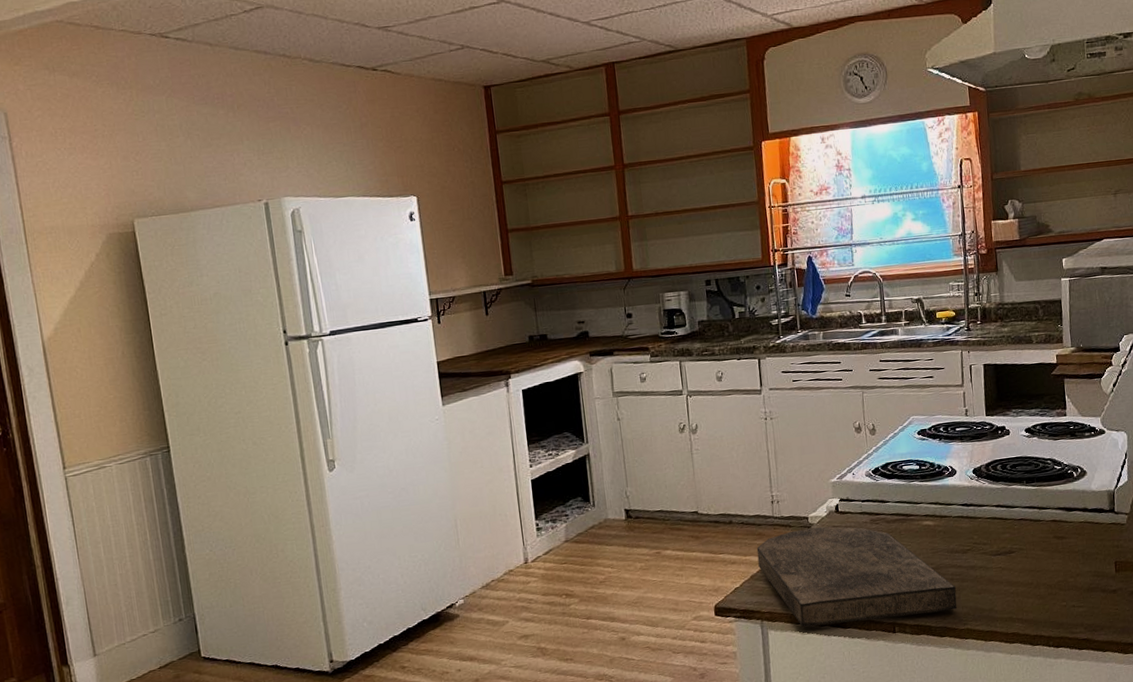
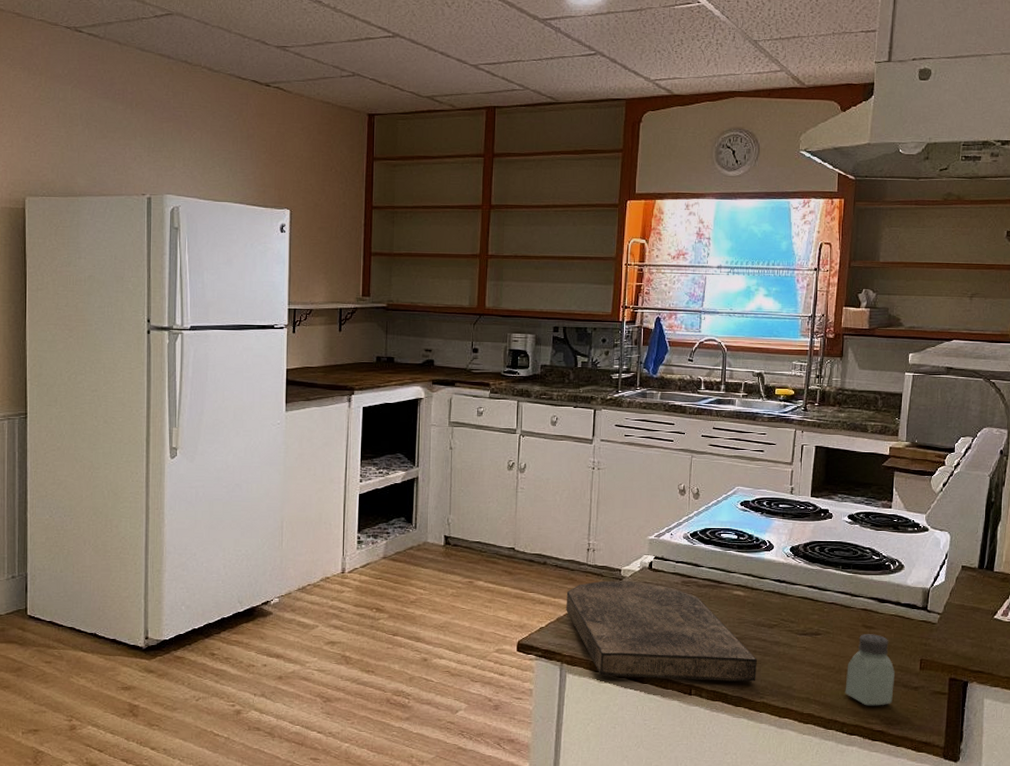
saltshaker: none [1045,543,1093,617] -> present [845,634,895,706]

